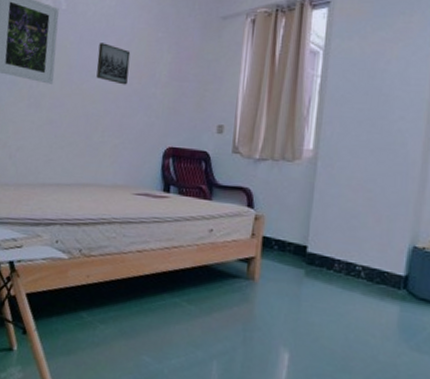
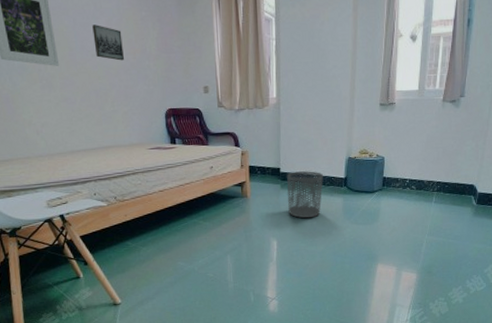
waste bin: none [312,254,371,329] -> present [287,171,323,219]

